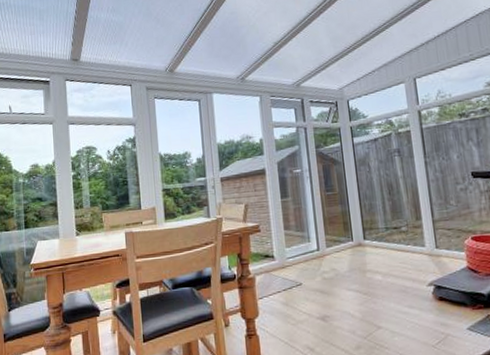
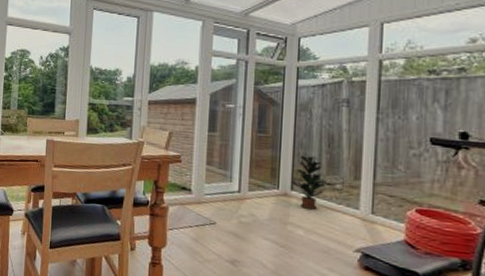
potted plant: none [363,205,393,256] -> present [291,155,327,211]

